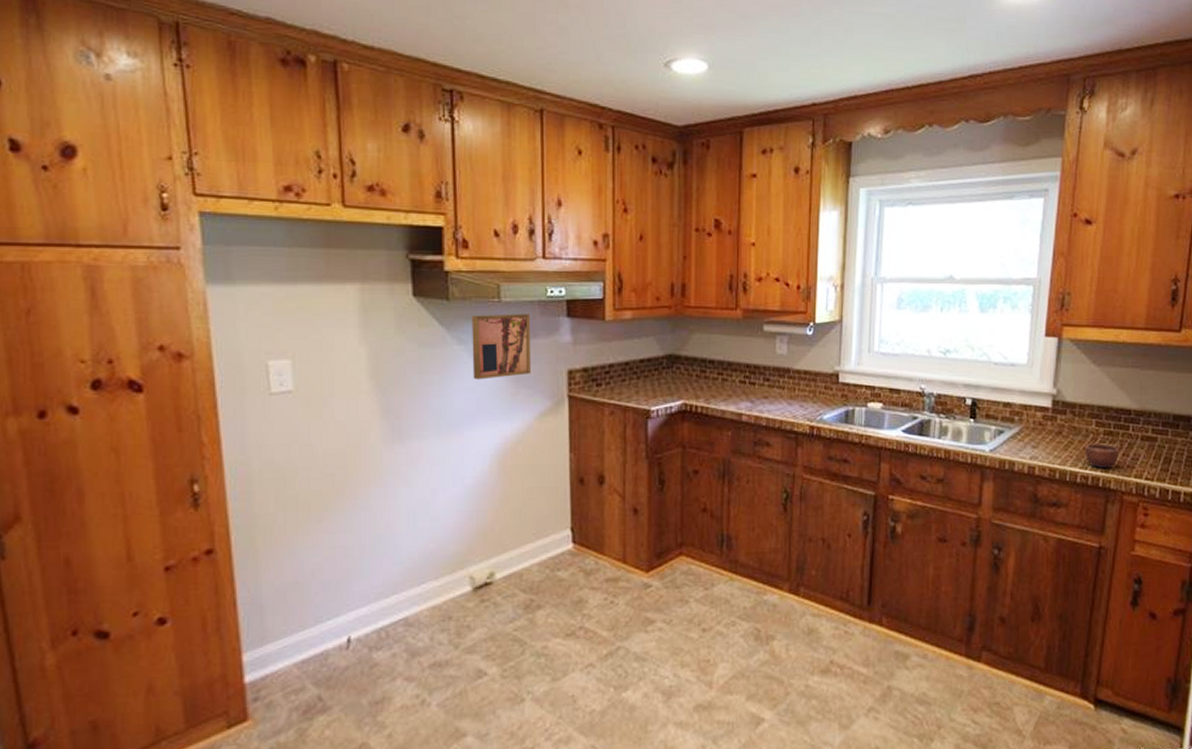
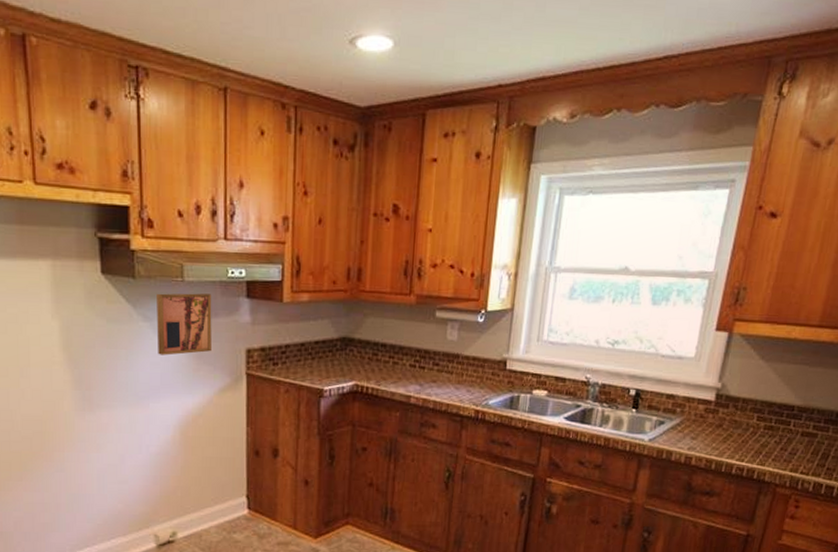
mug: present [1085,444,1119,469] -> none [743,437,778,462]

